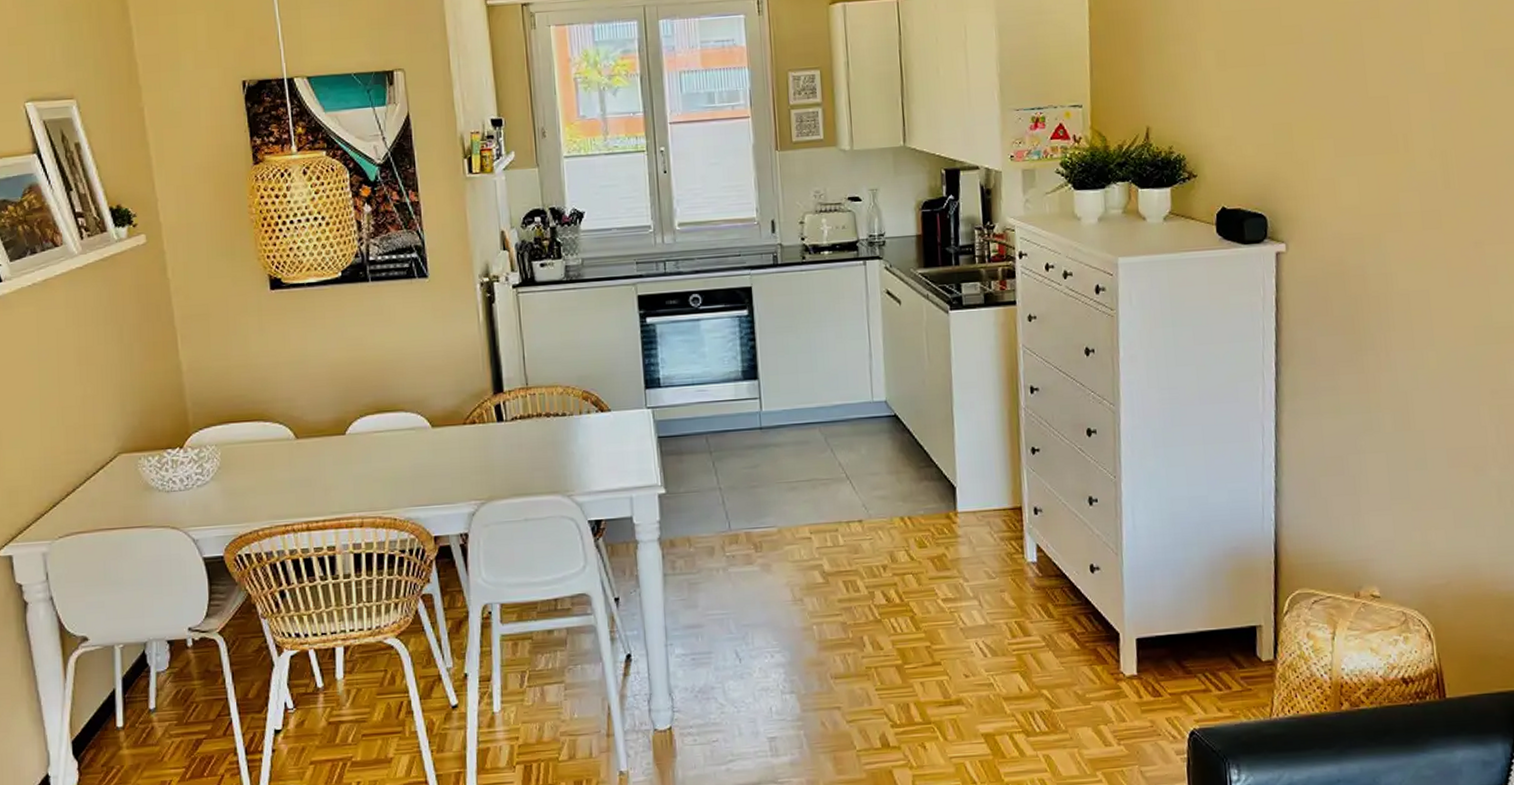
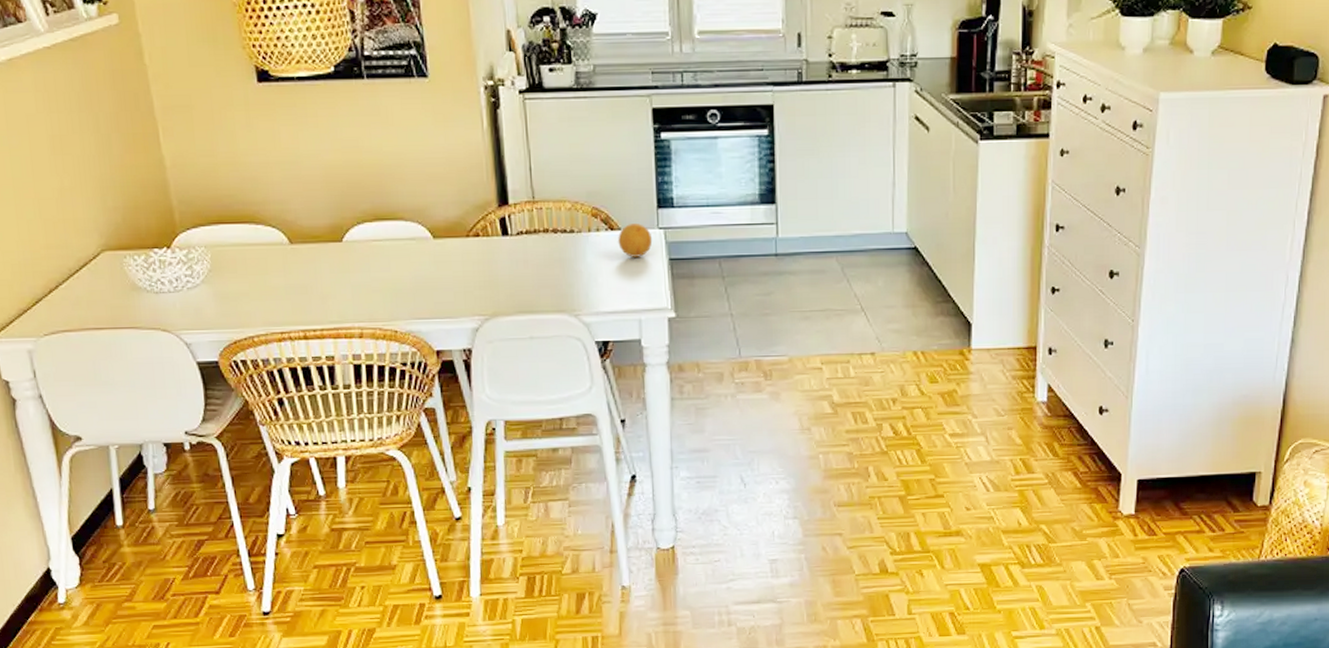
fruit: none [607,403,642,438] -> present [617,222,653,259]

